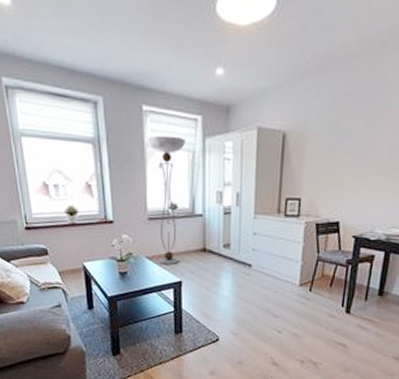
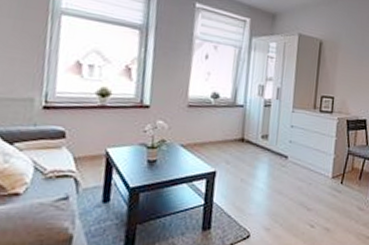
floor lamp: present [147,135,186,265] -> none [194,30,234,154]

